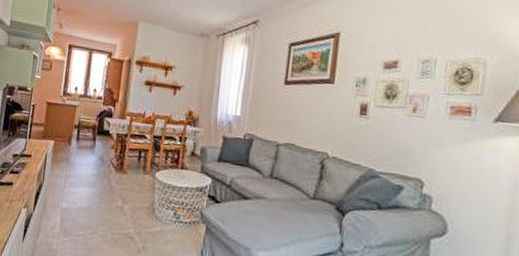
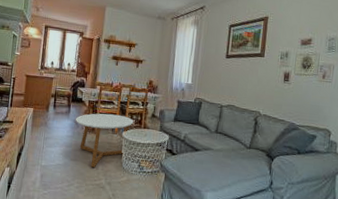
coffee table: none [101,148,169,214] -> present [76,113,134,168]

